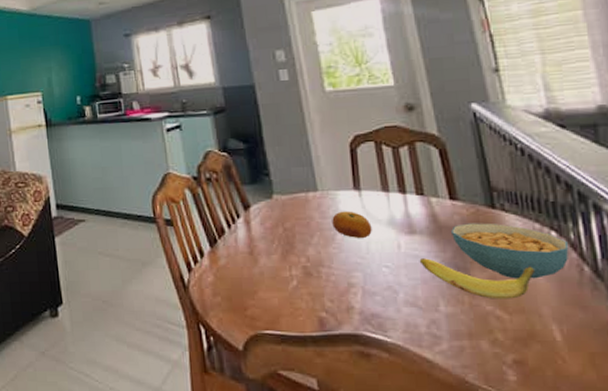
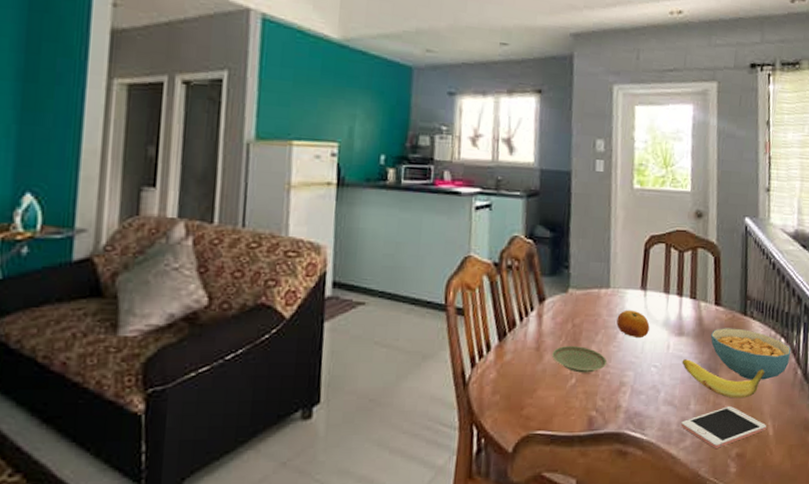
plate: none [267,249,329,275] -> present [552,346,608,373]
cell phone: none [431,308,552,353] -> present [681,406,767,448]

